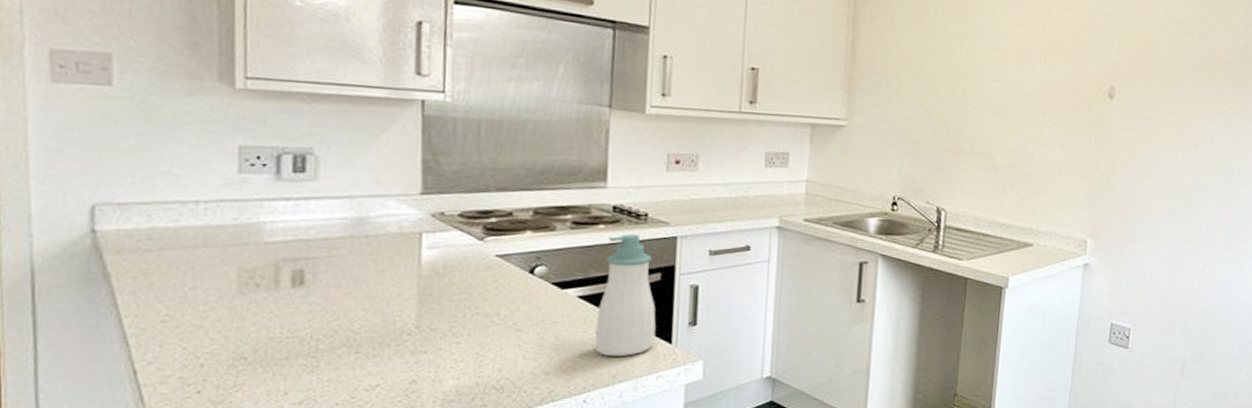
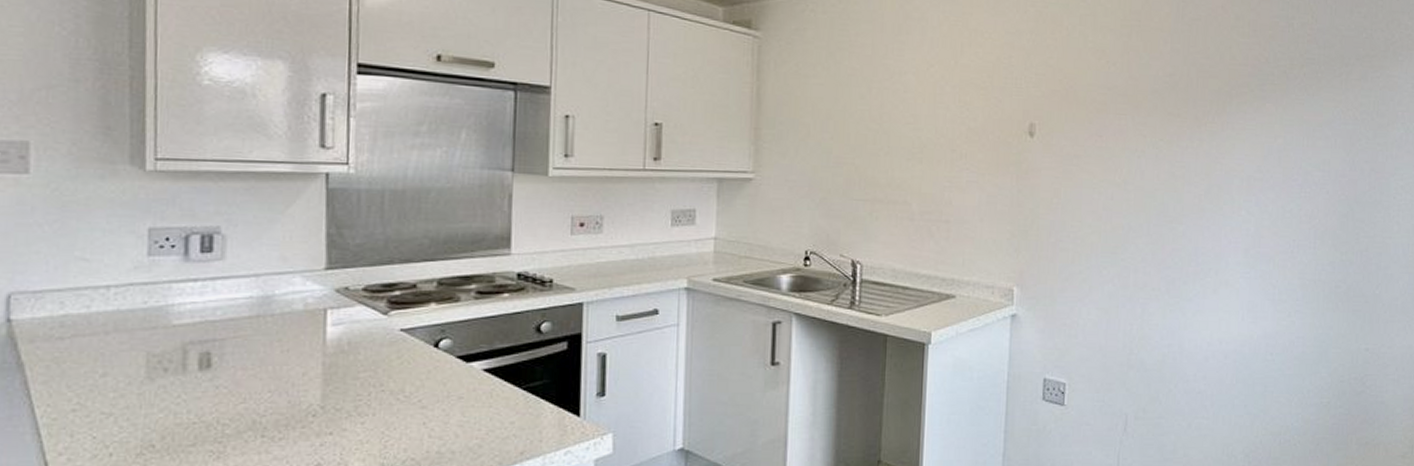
soap bottle: present [594,234,656,357] -> none [501,302,563,433]

